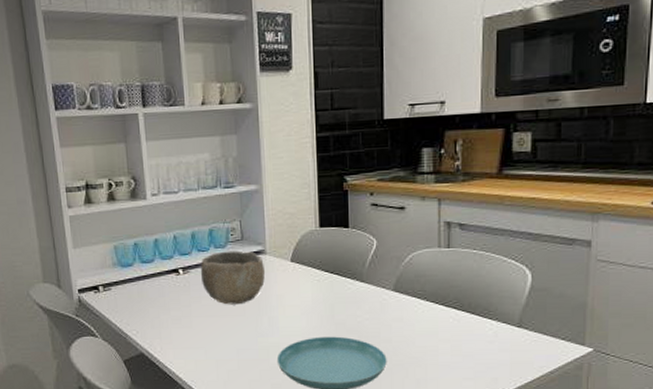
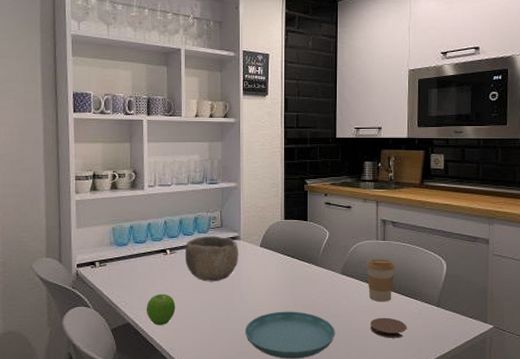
fruit: none [160,319,195,356] -> present [146,293,176,326]
coffee cup: none [425,271,463,323] -> present [366,259,395,302]
coaster: none [430,341,478,366] -> present [369,317,407,338]

